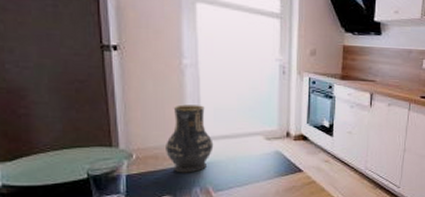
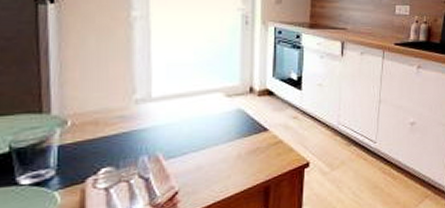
vase: present [166,104,214,173] -> none [108,61,166,140]

